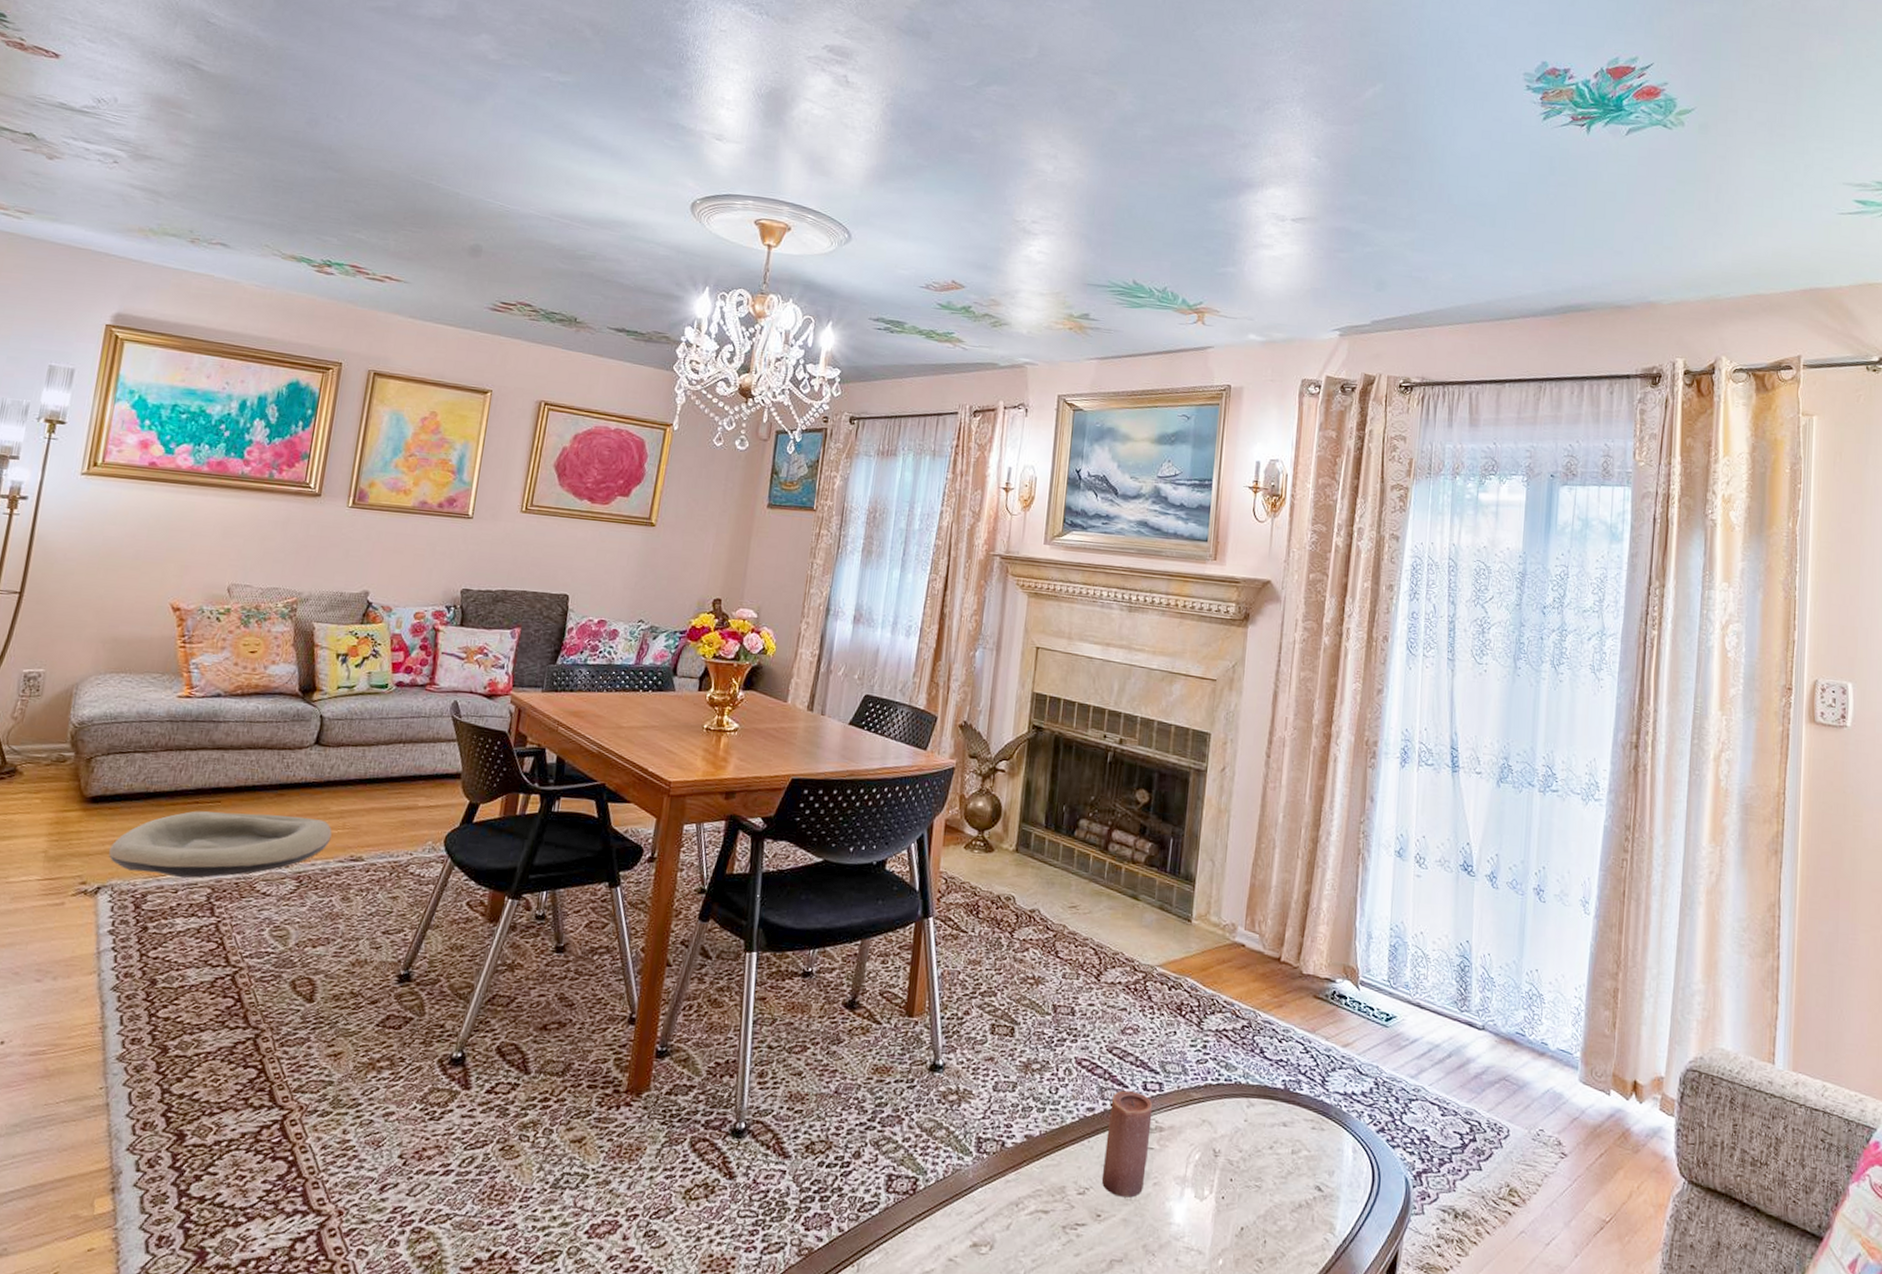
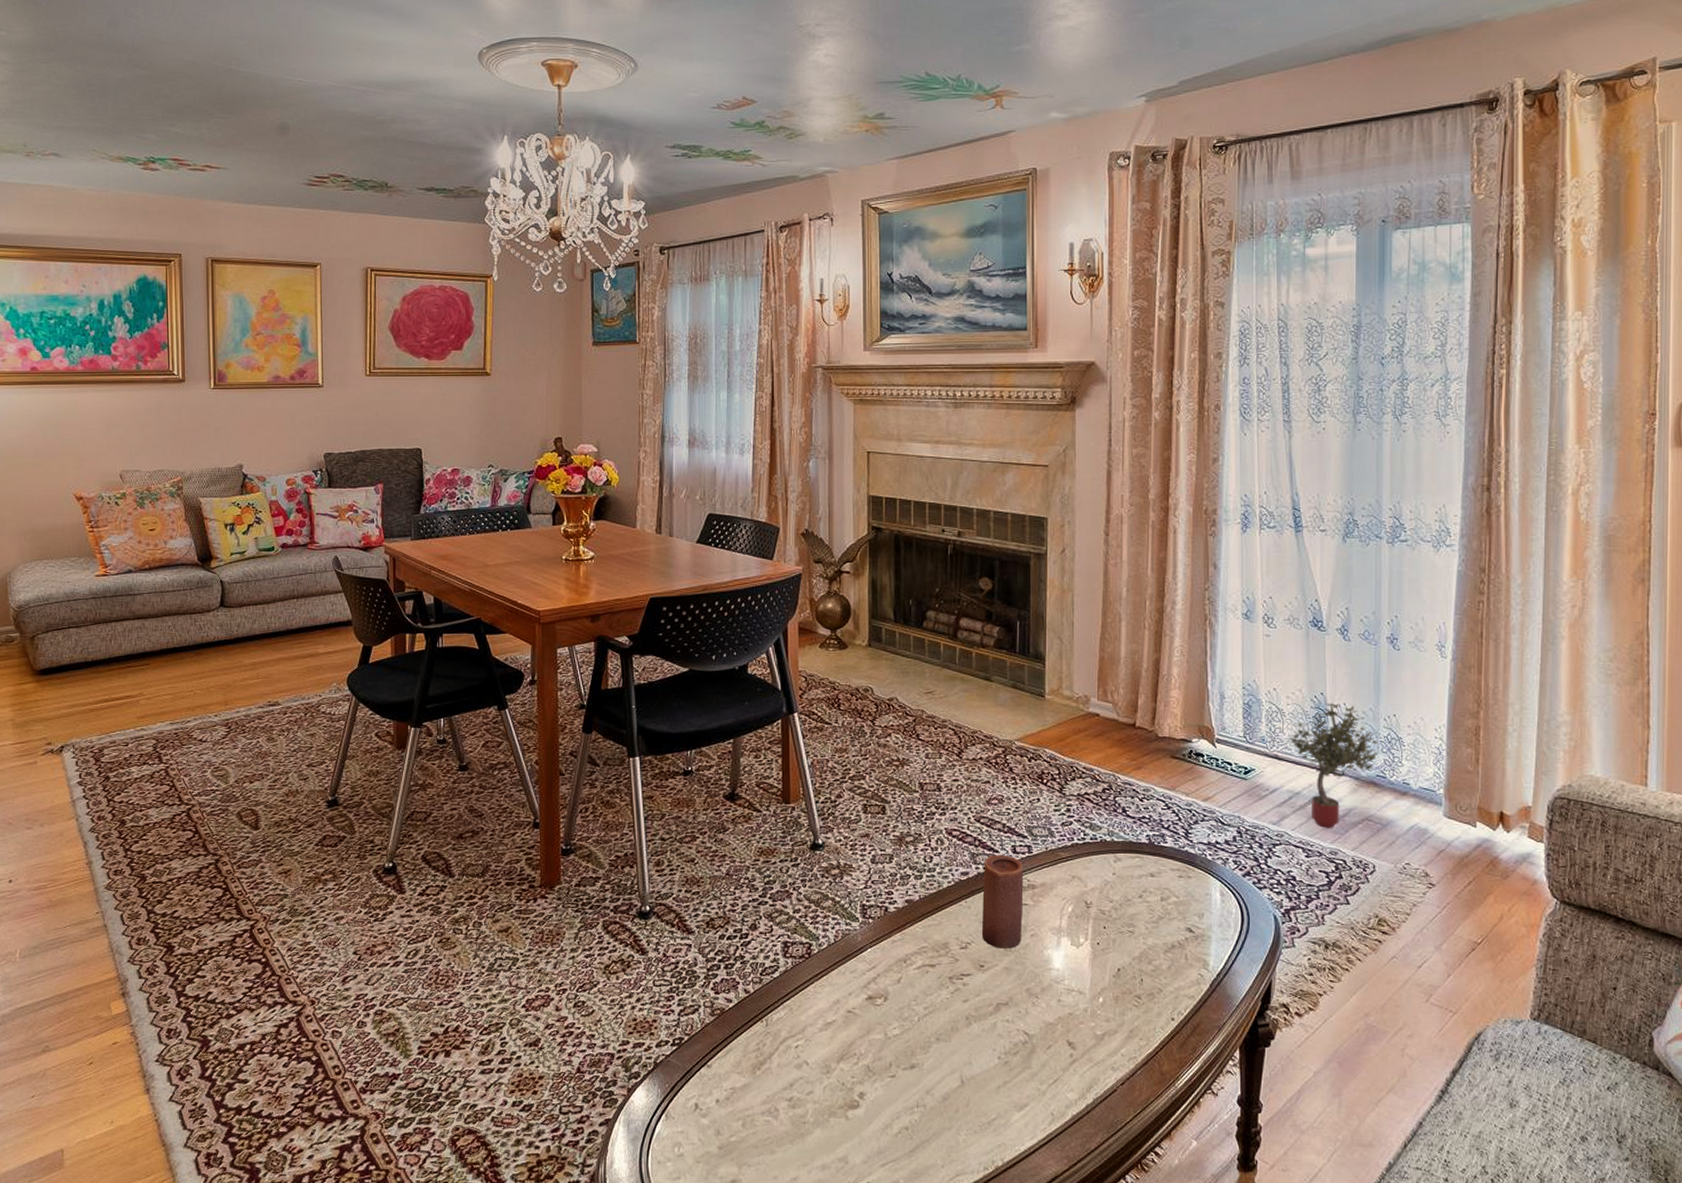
dog bed: present [108,811,332,879] -> none [65,671,249,733]
potted tree: none [1433,952,1519,1086] -> present [1290,703,1378,828]

